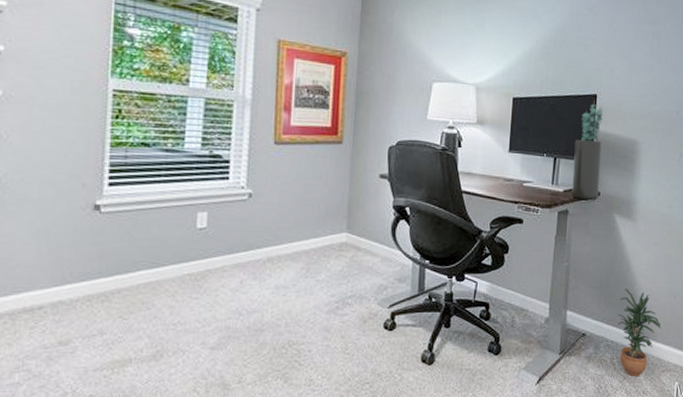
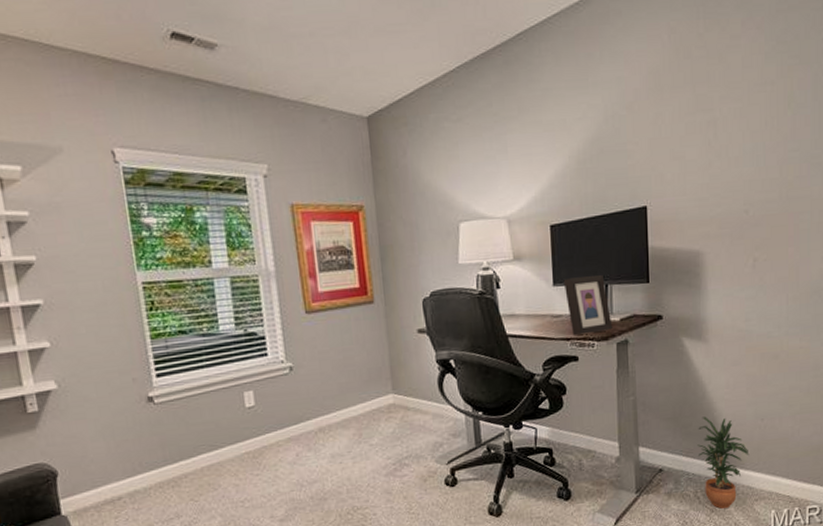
picture frame: none [518,147,557,200] -> present [563,275,613,335]
vase: present [571,99,603,201] -> none [626,212,662,327]

